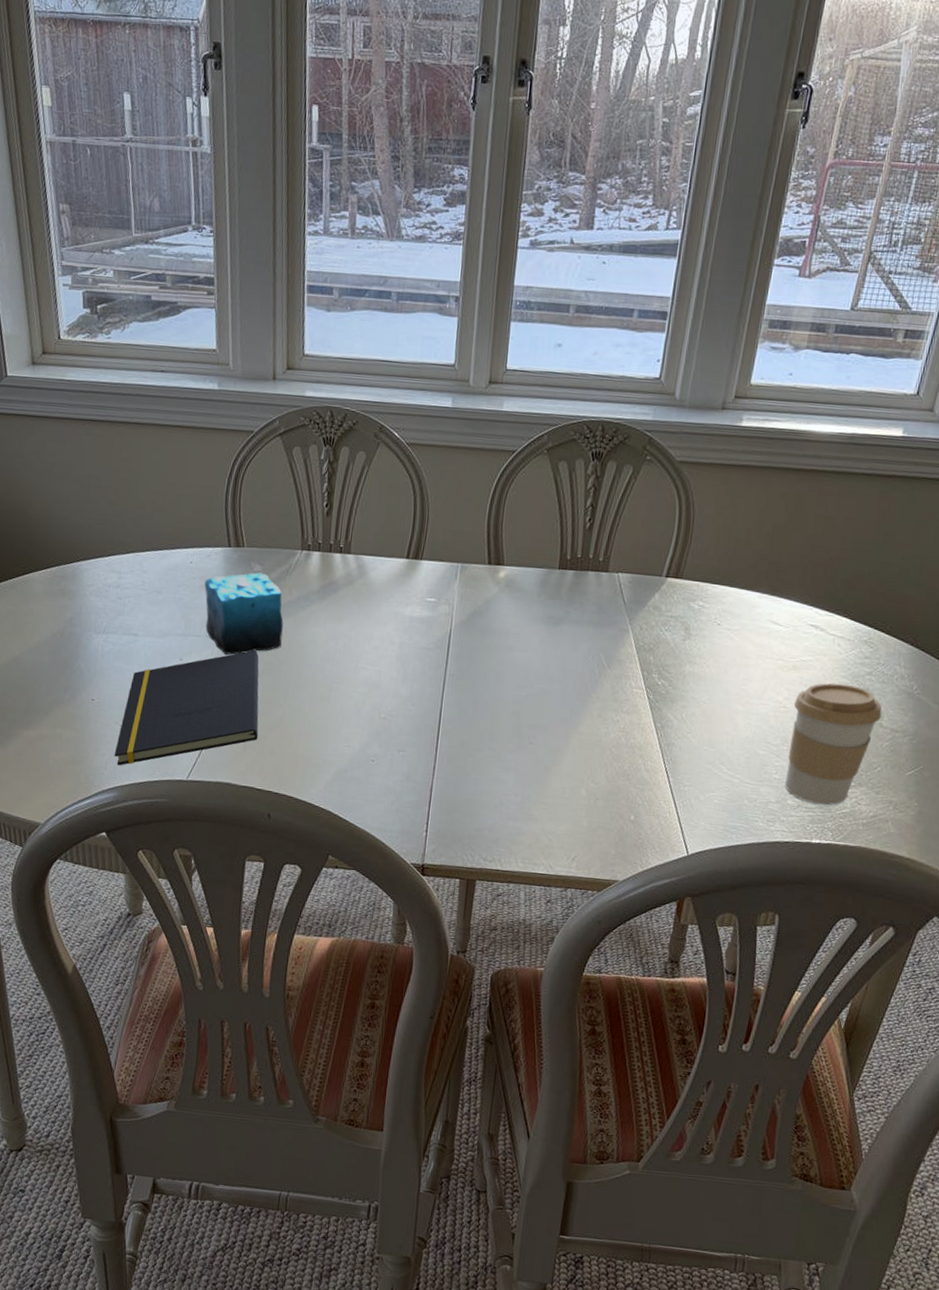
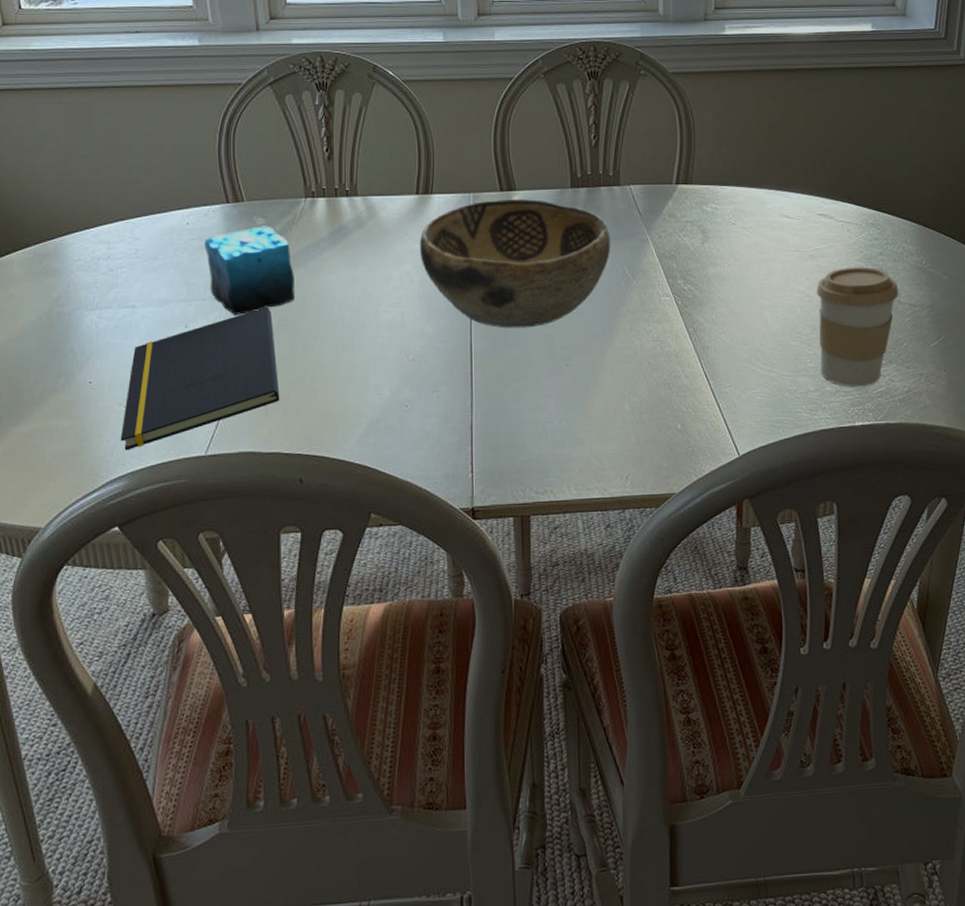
decorative bowl: none [402,572,592,702] -> present [419,198,611,328]

